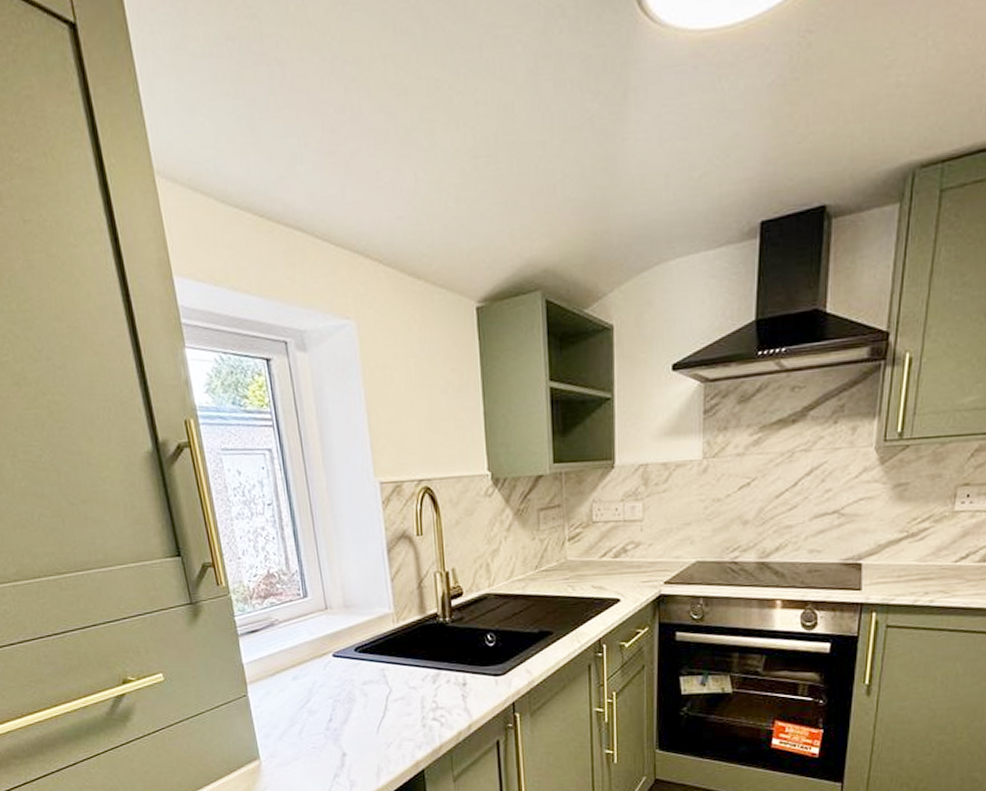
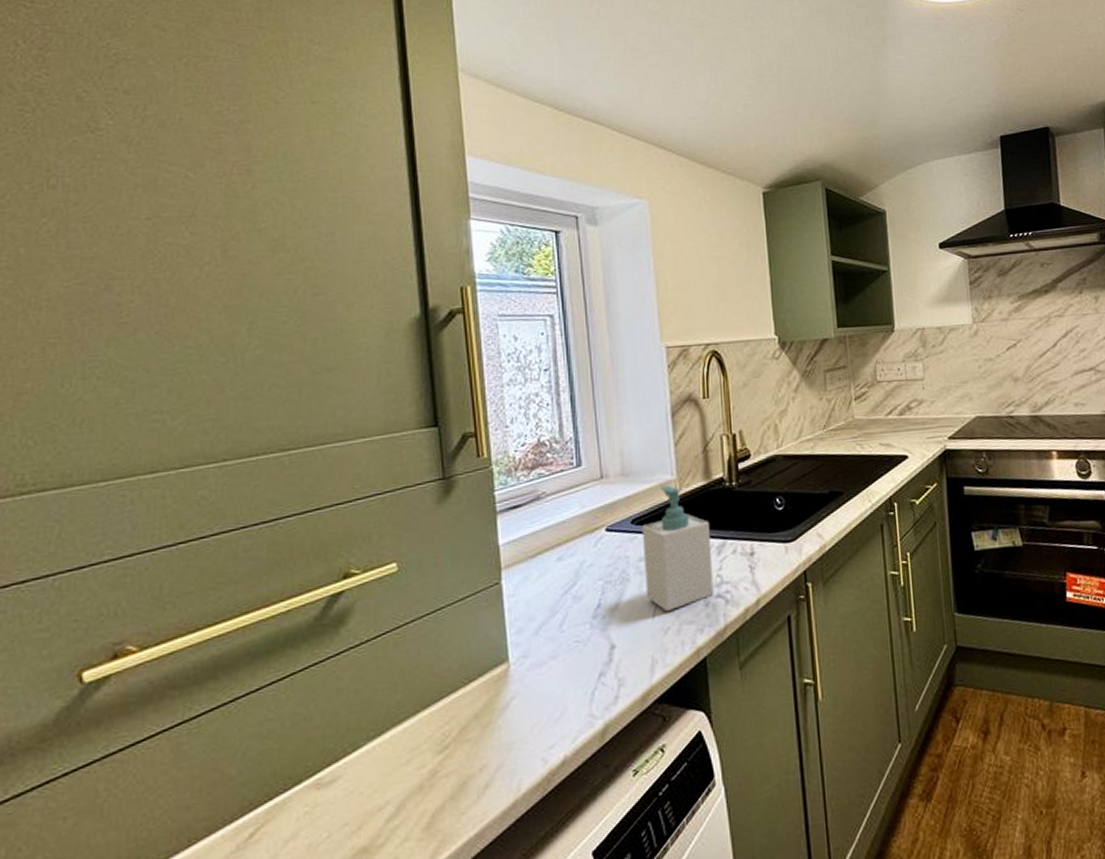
soap bottle: none [364,618,430,730] -> present [641,485,714,612]

